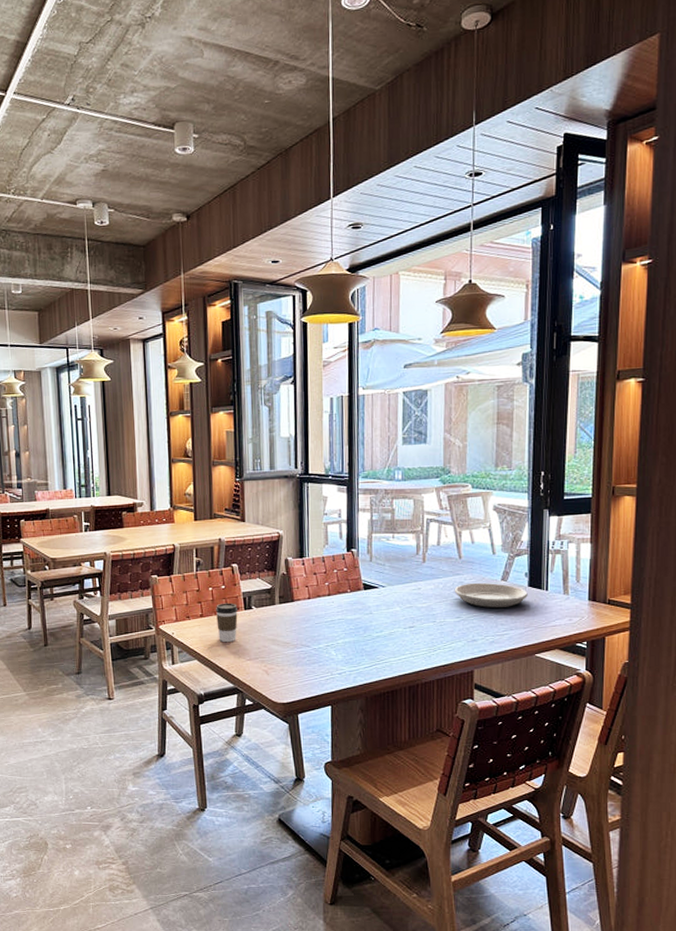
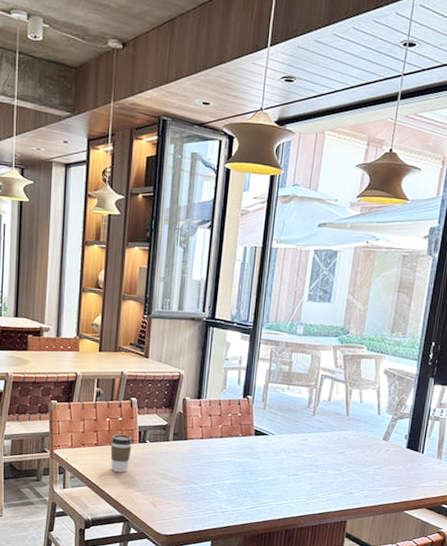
plate: present [454,582,528,609] -> none [338,439,405,466]

